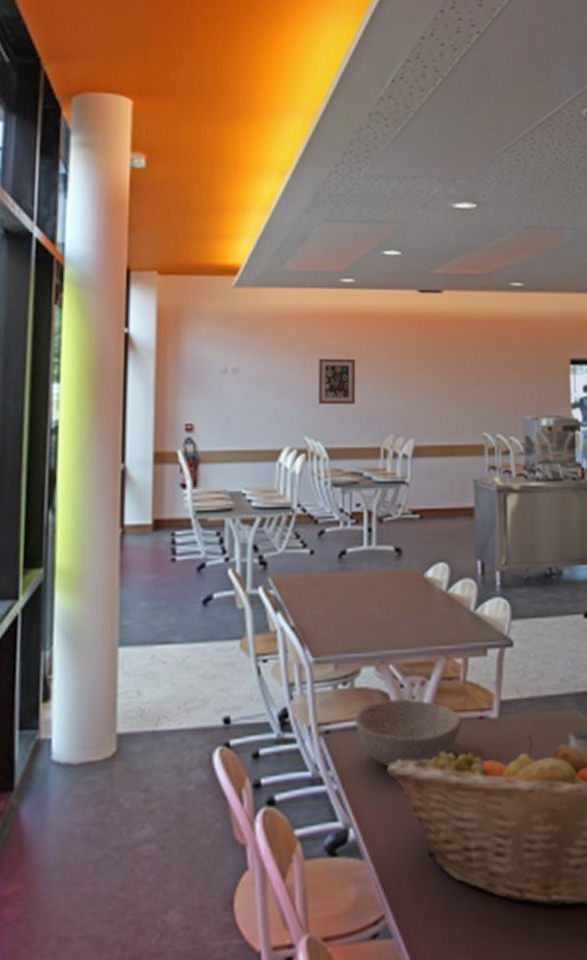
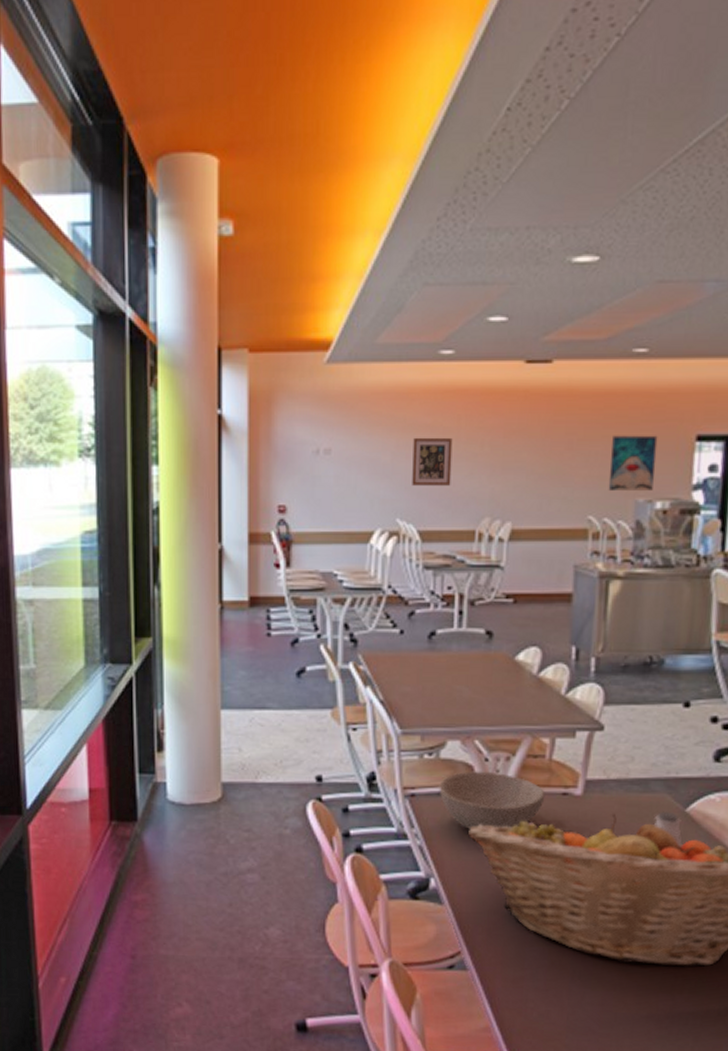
wall art: none [498,358,539,409] -> present [608,435,658,491]

